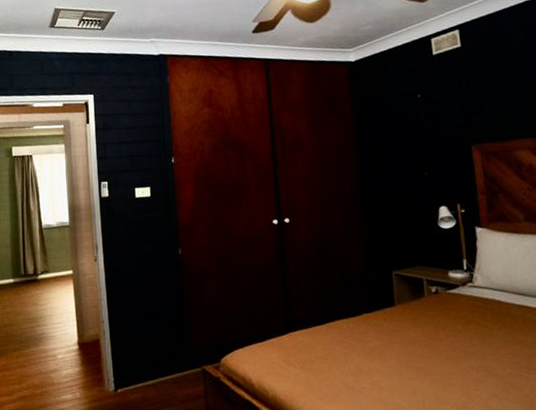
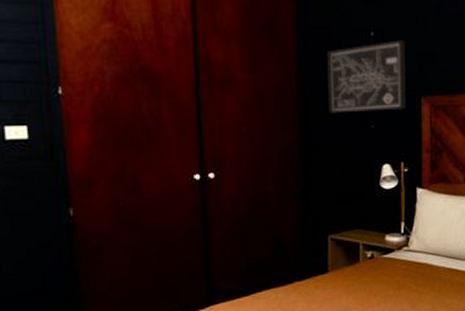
wall art: none [380,98,458,164] -> present [327,40,407,113]

